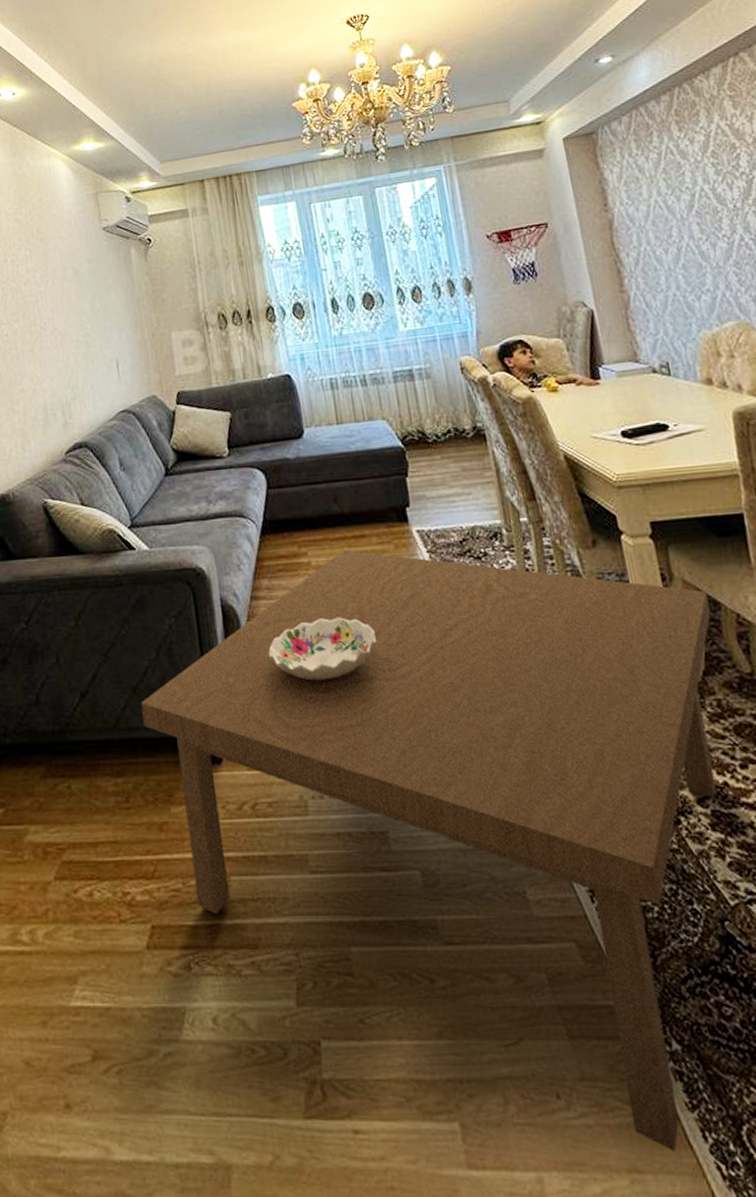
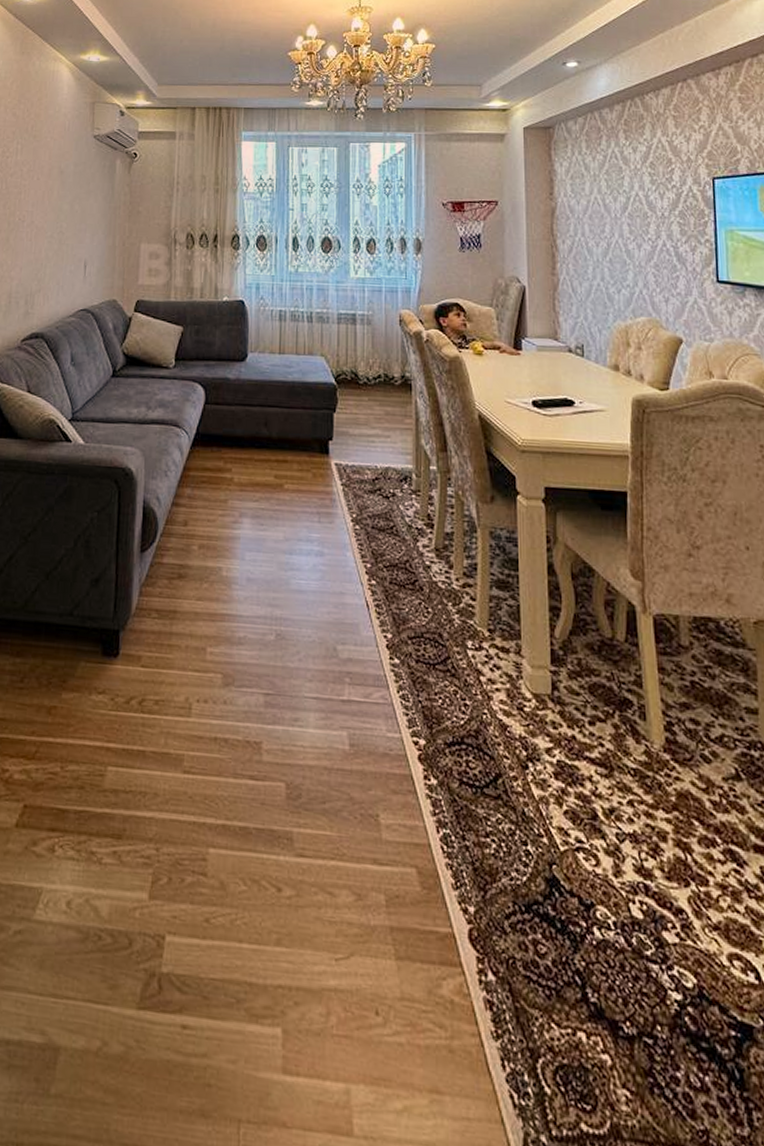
coffee table: present [140,549,717,1151] -> none [50,471,585,1076]
decorative bowl: present [268,617,378,681] -> none [179,532,282,592]

